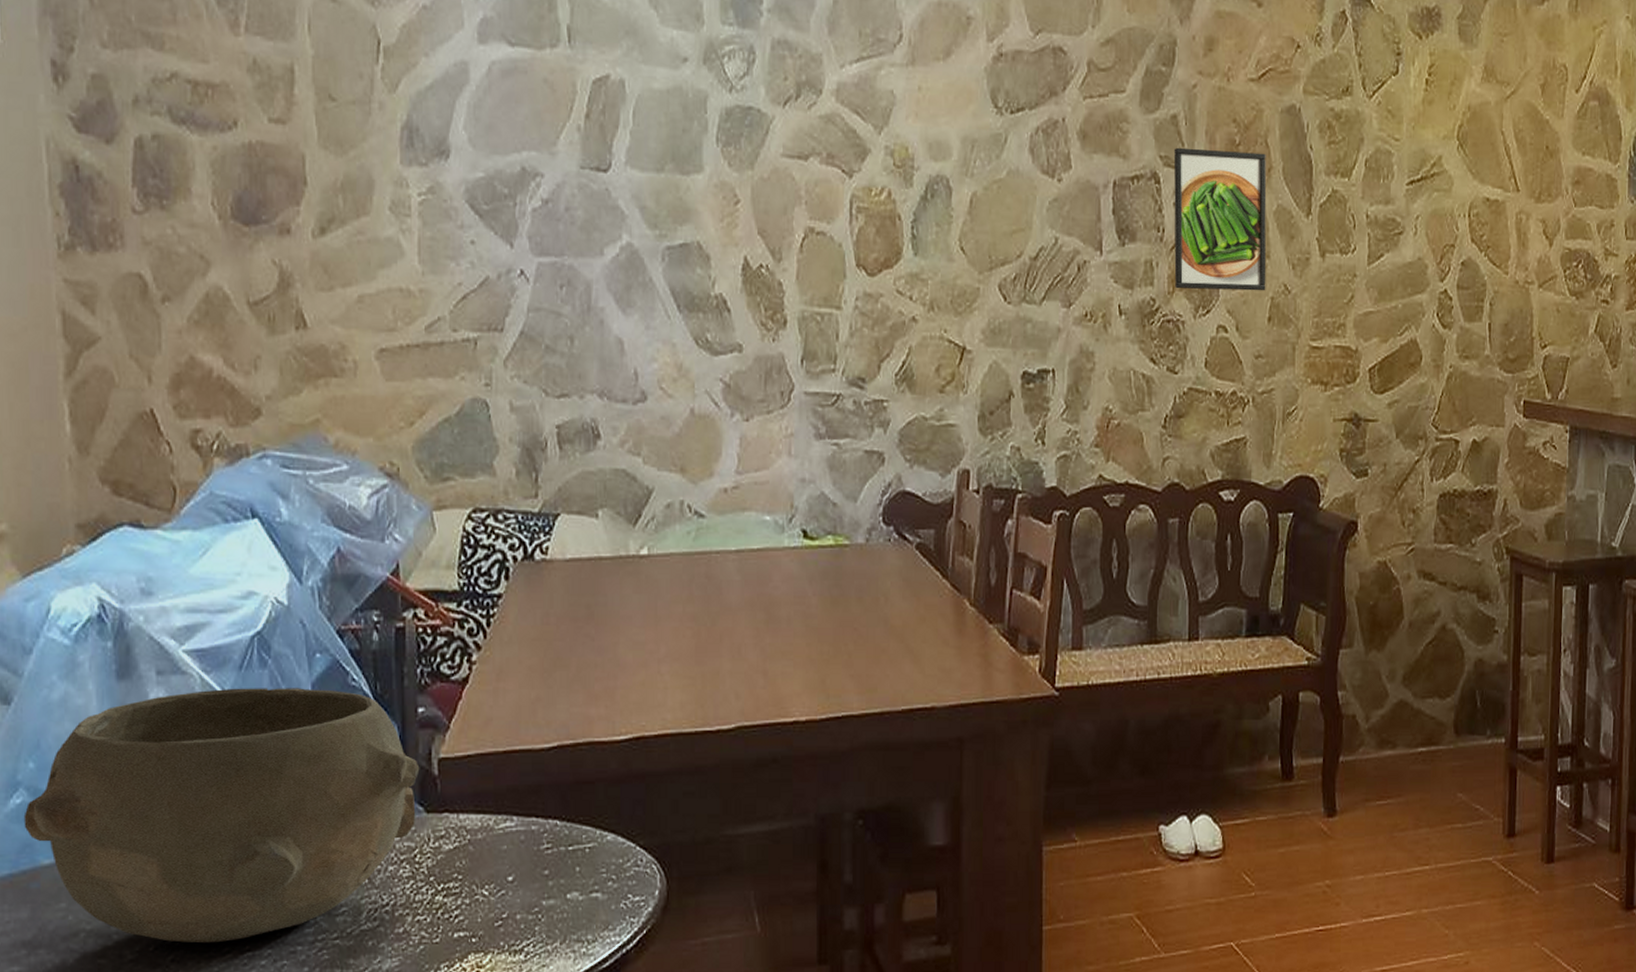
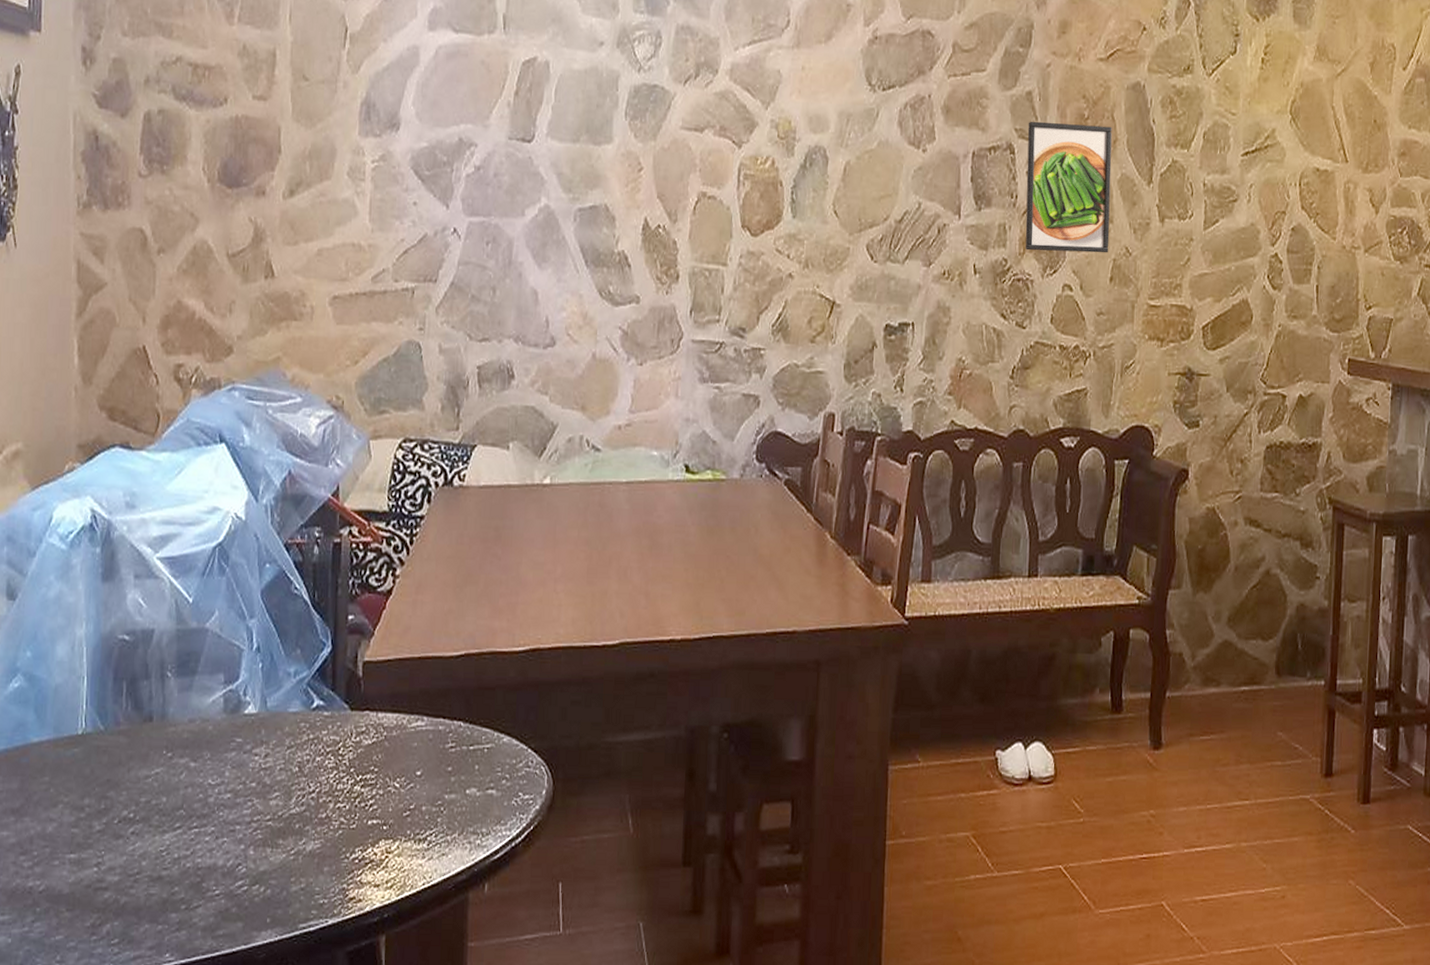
bowl: present [23,688,420,943] -> none [19,592,347,818]

